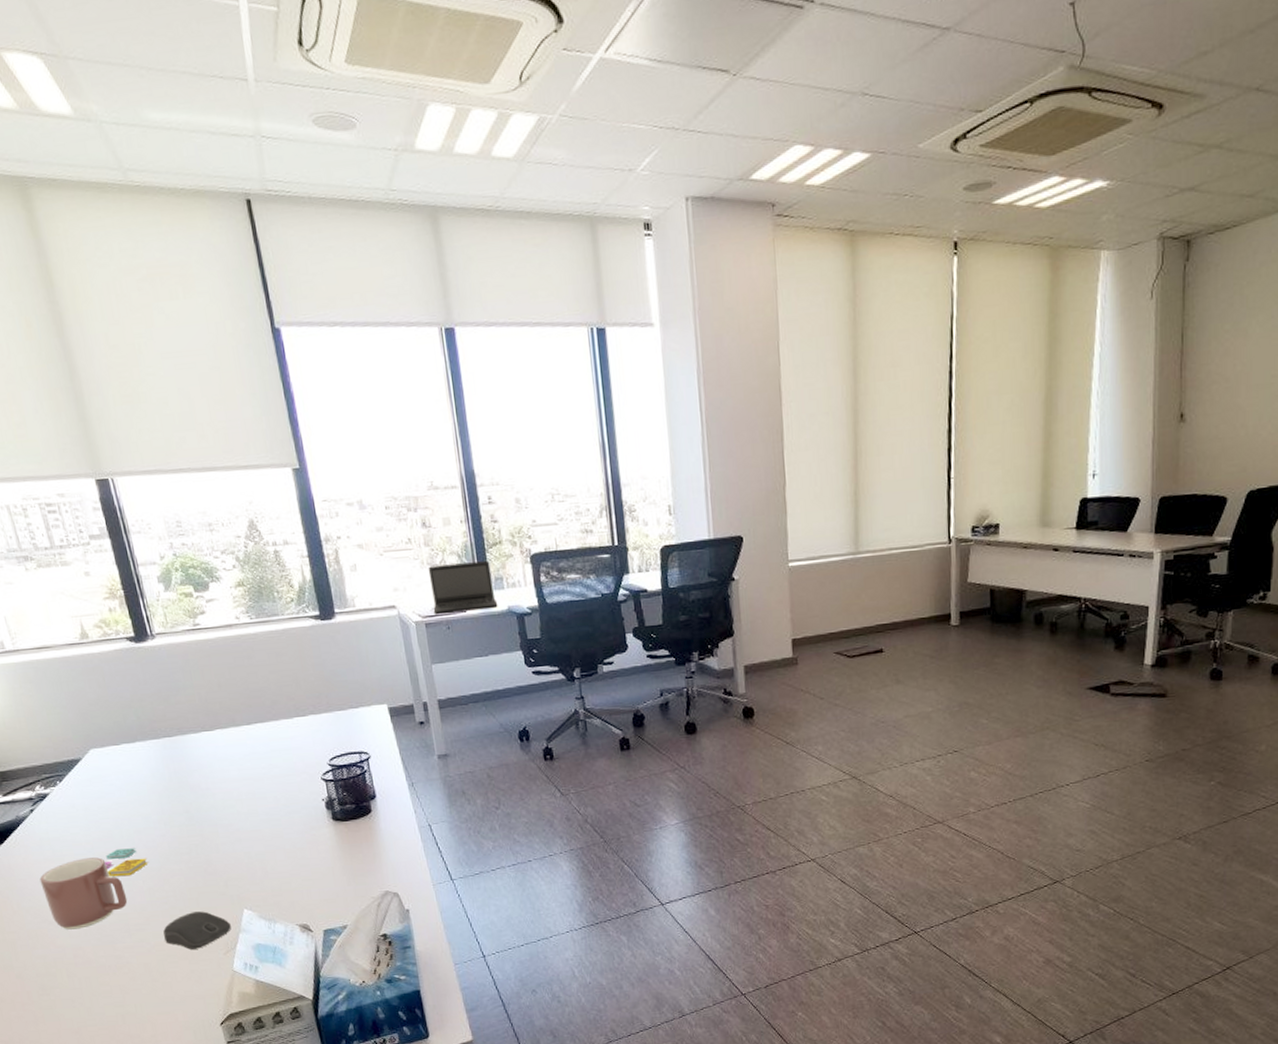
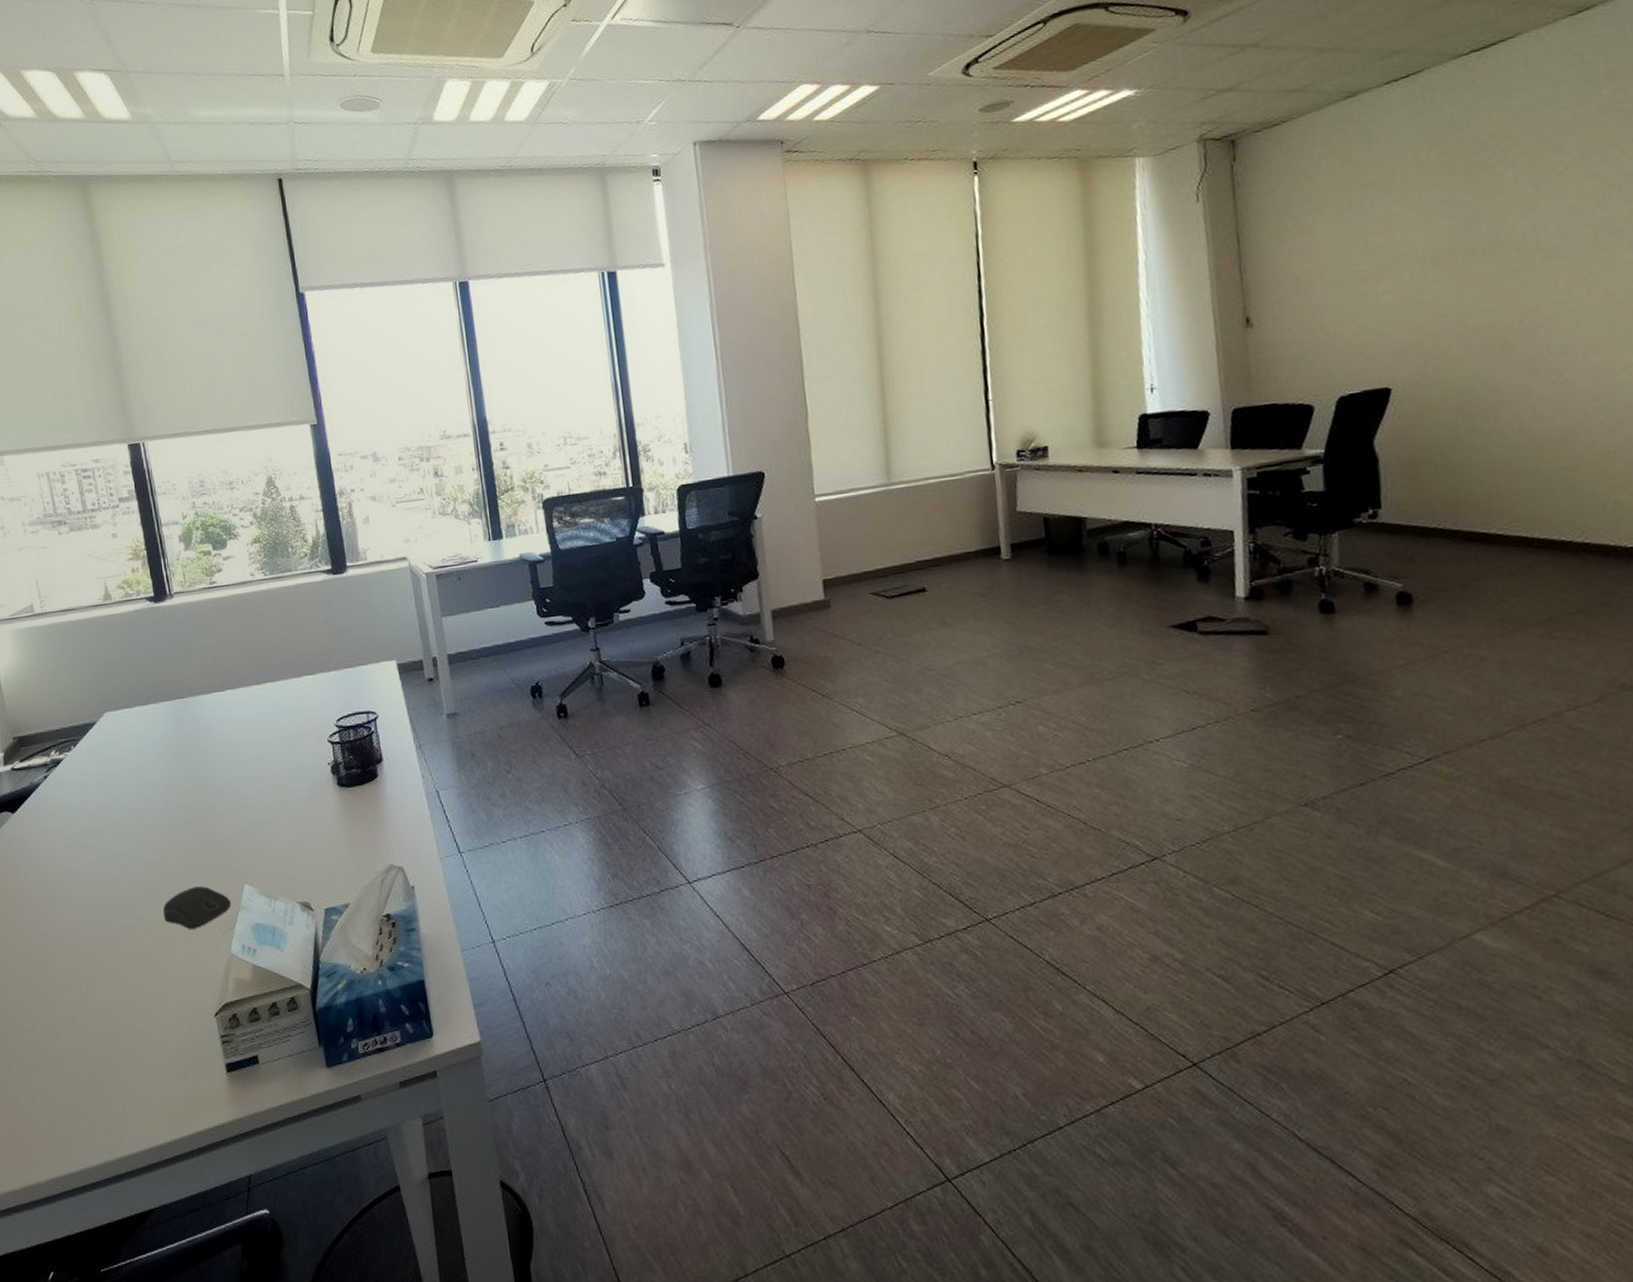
mug: present [39,857,128,930] -> none [47,827,130,905]
books: present [104,848,148,876] -> none [111,817,153,847]
laptop: present [428,561,498,614] -> none [439,508,510,564]

